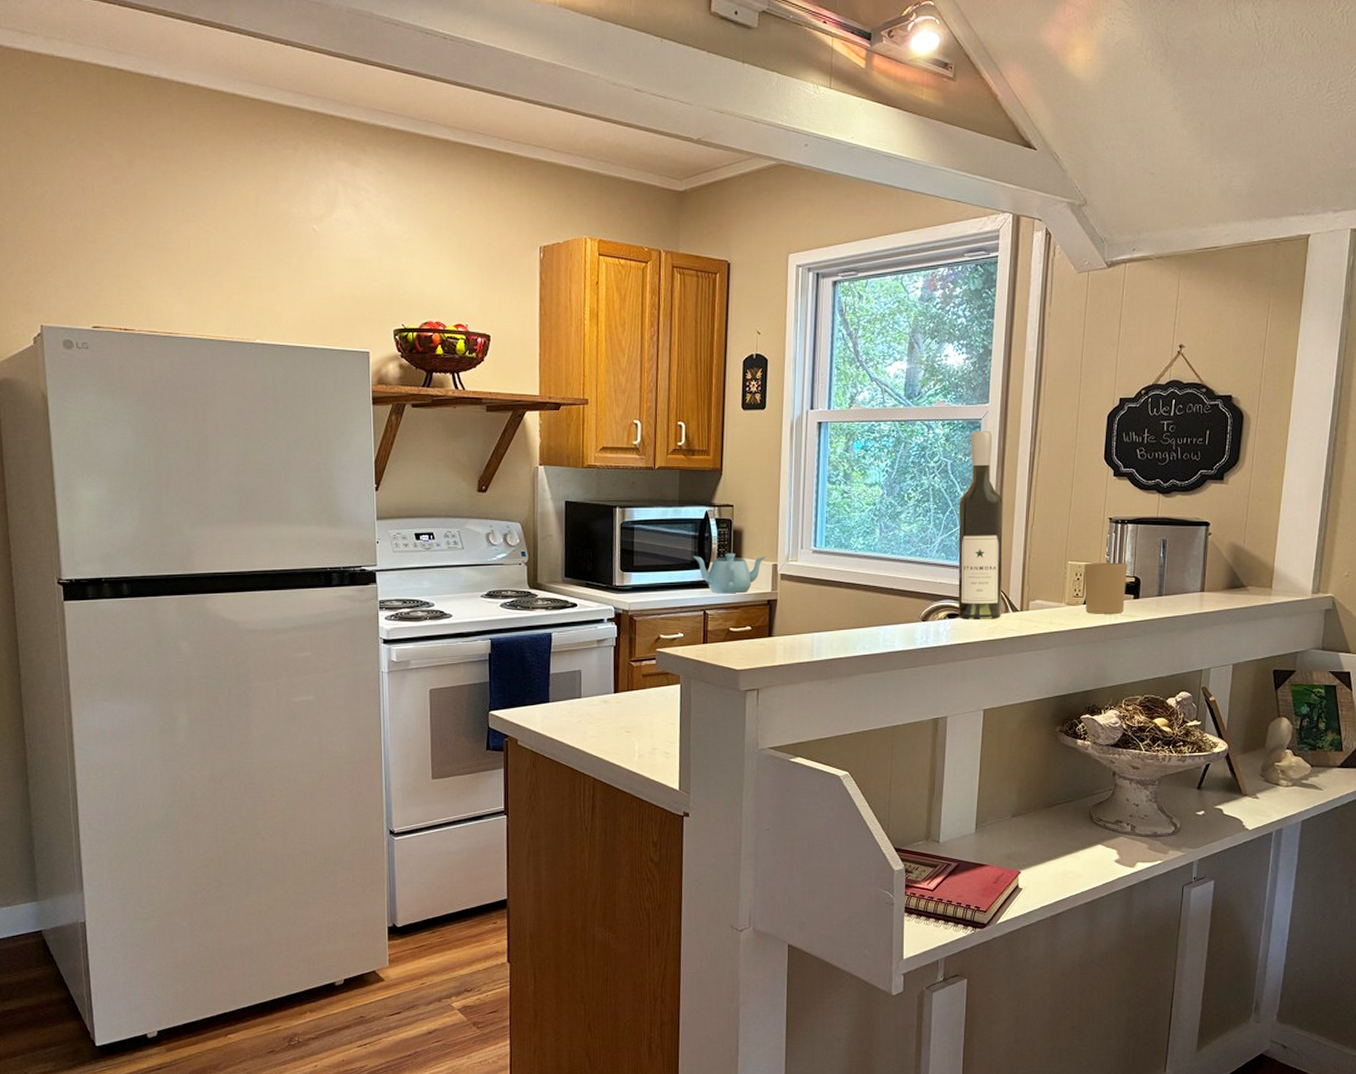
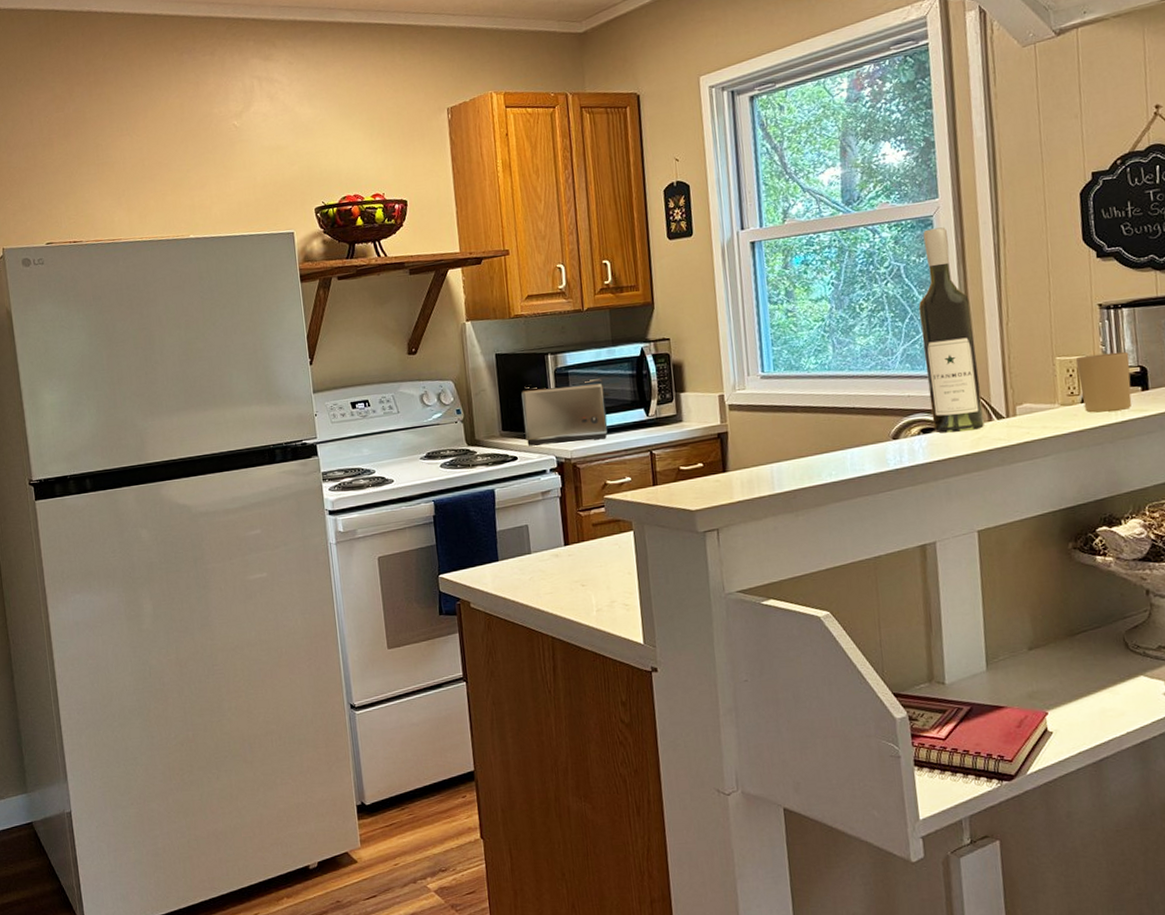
toaster: none [586,536,671,595] -> present [521,378,610,446]
teakettle: present [692,553,767,594] -> none [631,387,712,432]

